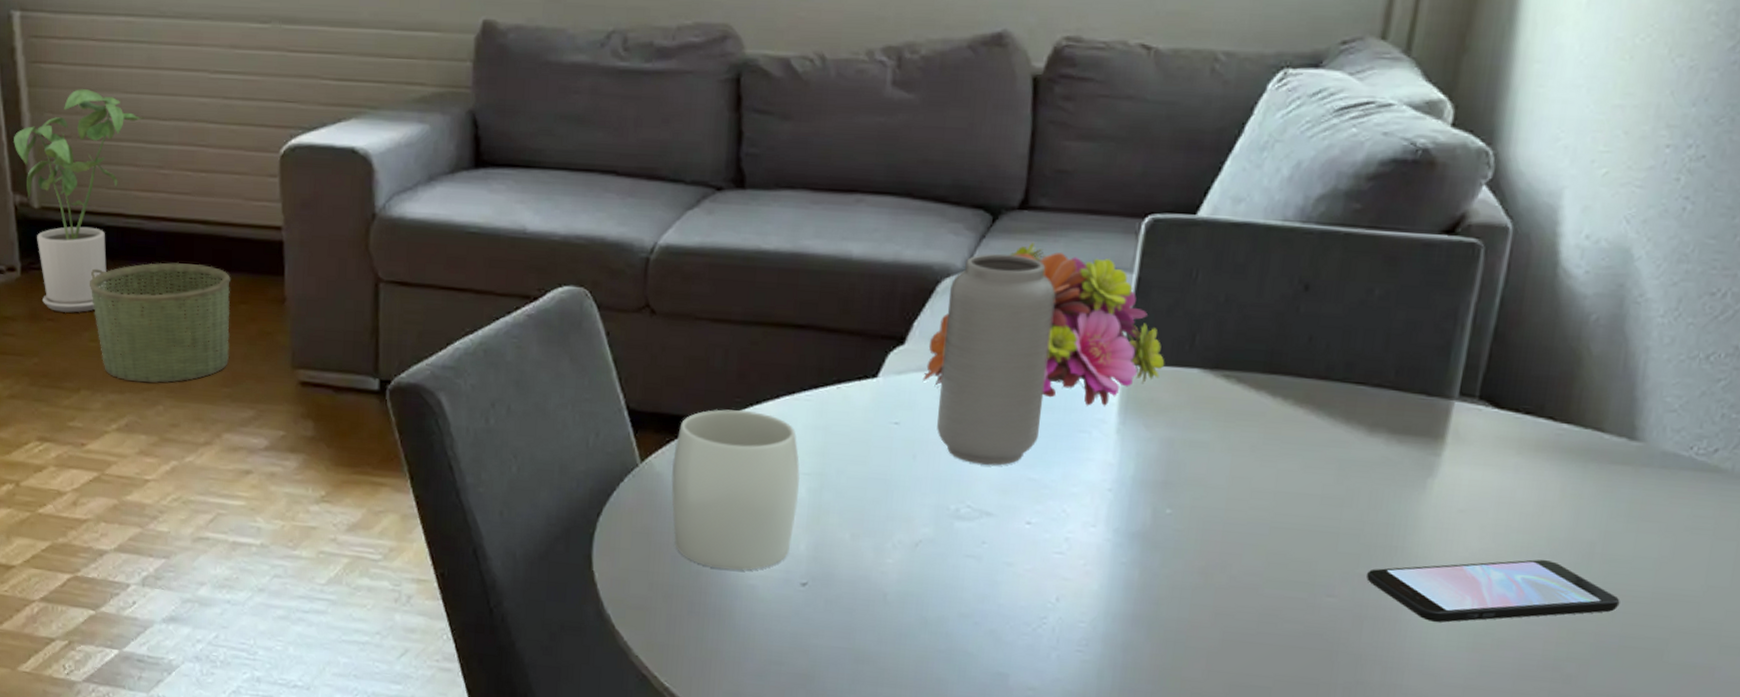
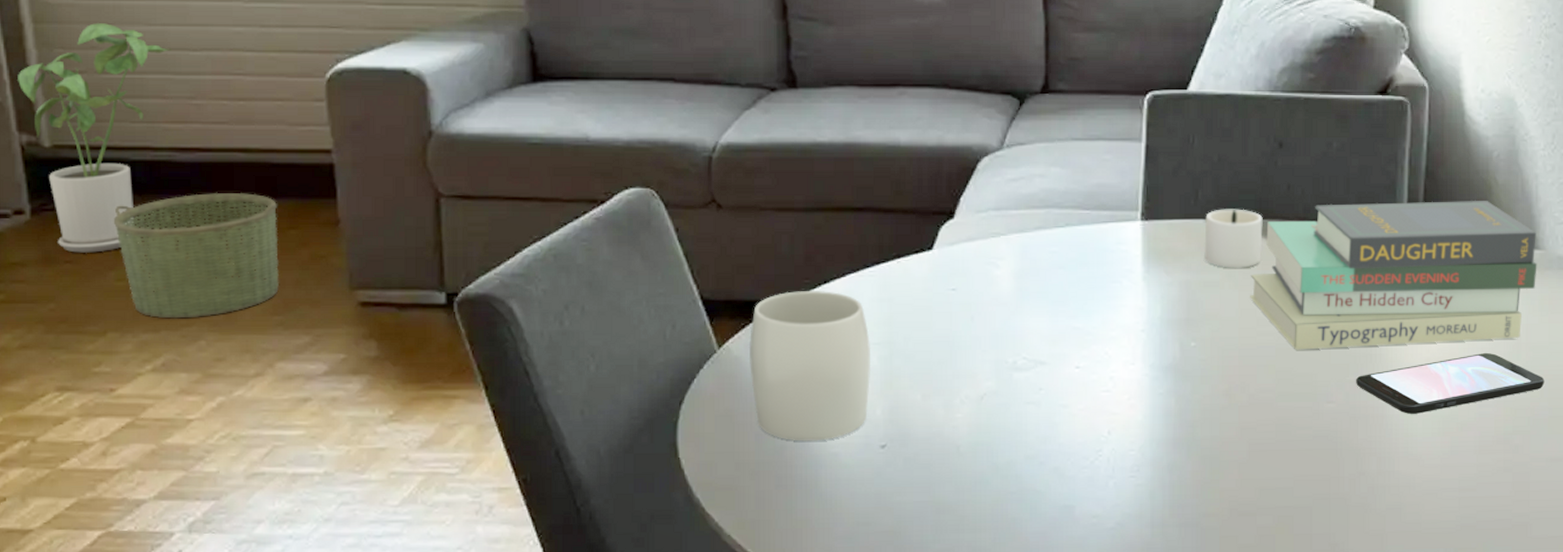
flower bouquet: present [922,241,1165,406] -> none [973,120,1176,259]
vase: present [937,253,1056,466] -> none [988,132,1080,319]
candle: none [1194,358,1273,430] -> present [1204,209,1263,268]
books: none [1245,363,1636,546] -> present [1250,201,1537,350]

